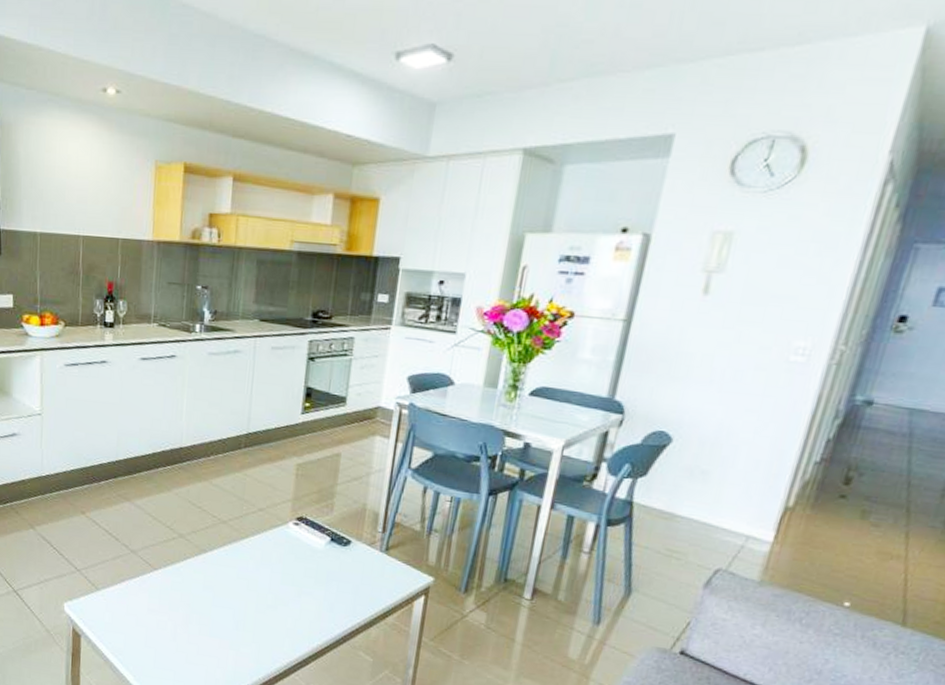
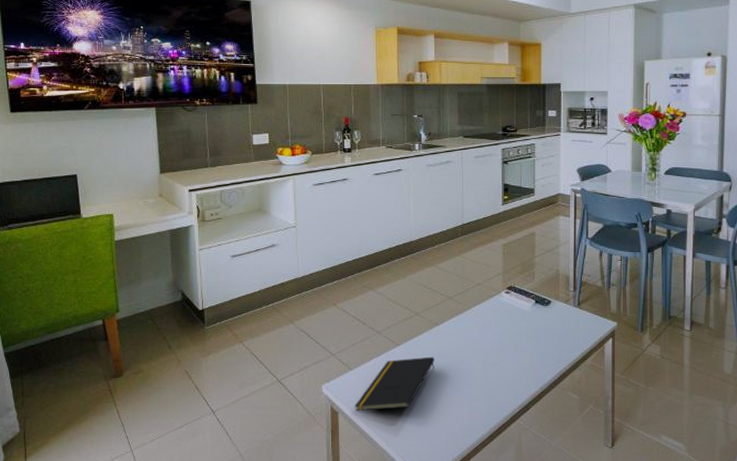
notepad: none [100,585,198,642] -> present [355,356,435,412]

